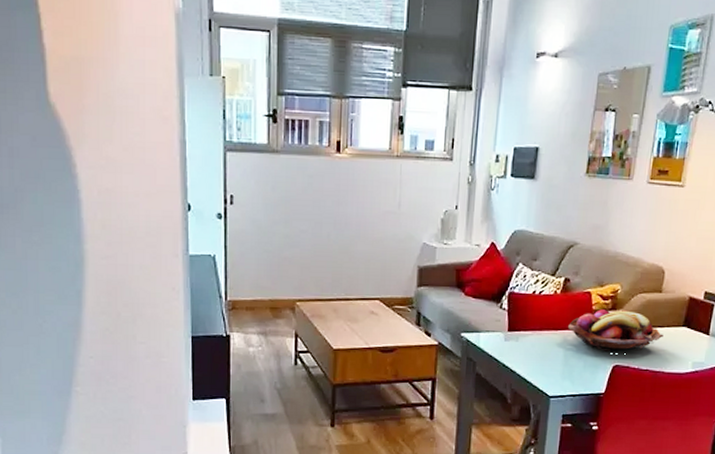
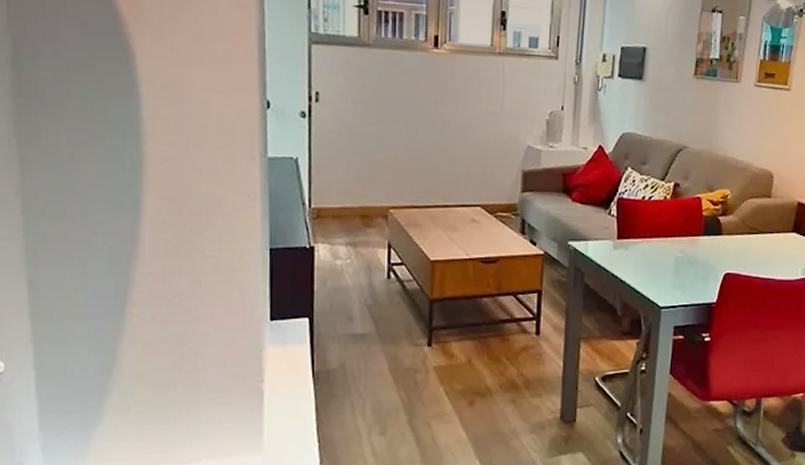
fruit basket: present [568,309,664,352] -> none [679,215,774,259]

